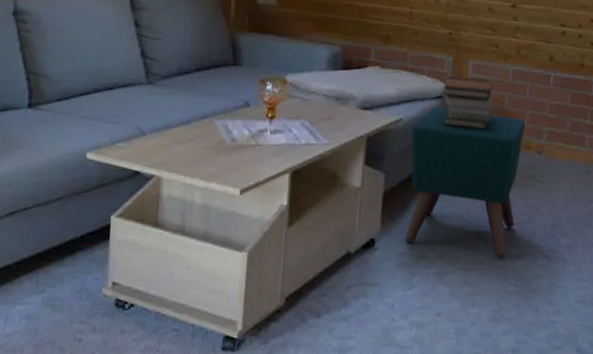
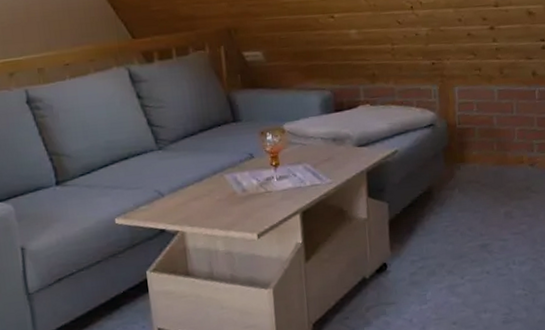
ottoman: present [405,107,526,258] -> none [407,135,516,267]
book stack: present [443,76,493,128] -> none [433,103,482,151]

